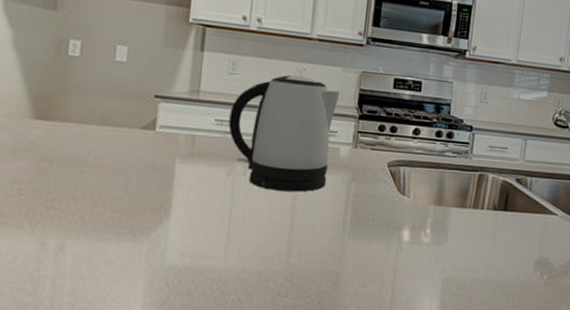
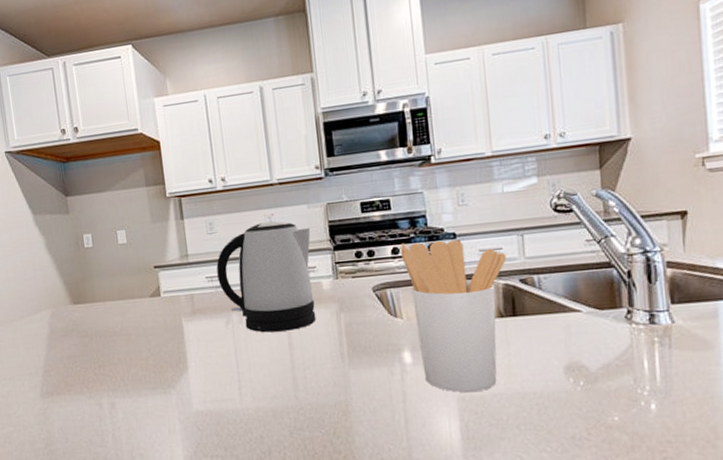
utensil holder: none [417,125,510,276] -> present [400,239,507,393]

